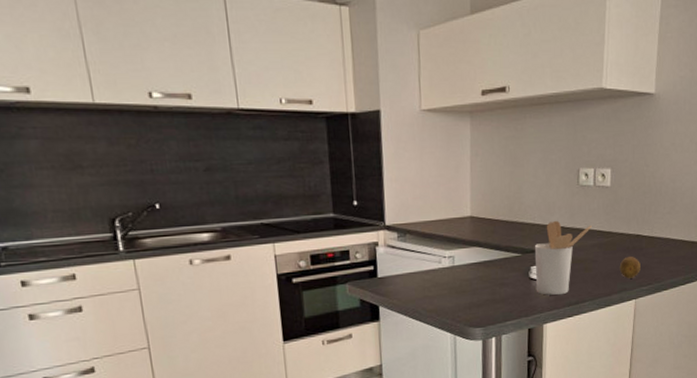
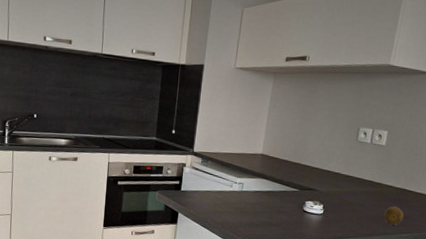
utensil holder: present [534,220,592,296] -> none [308,167,364,229]

